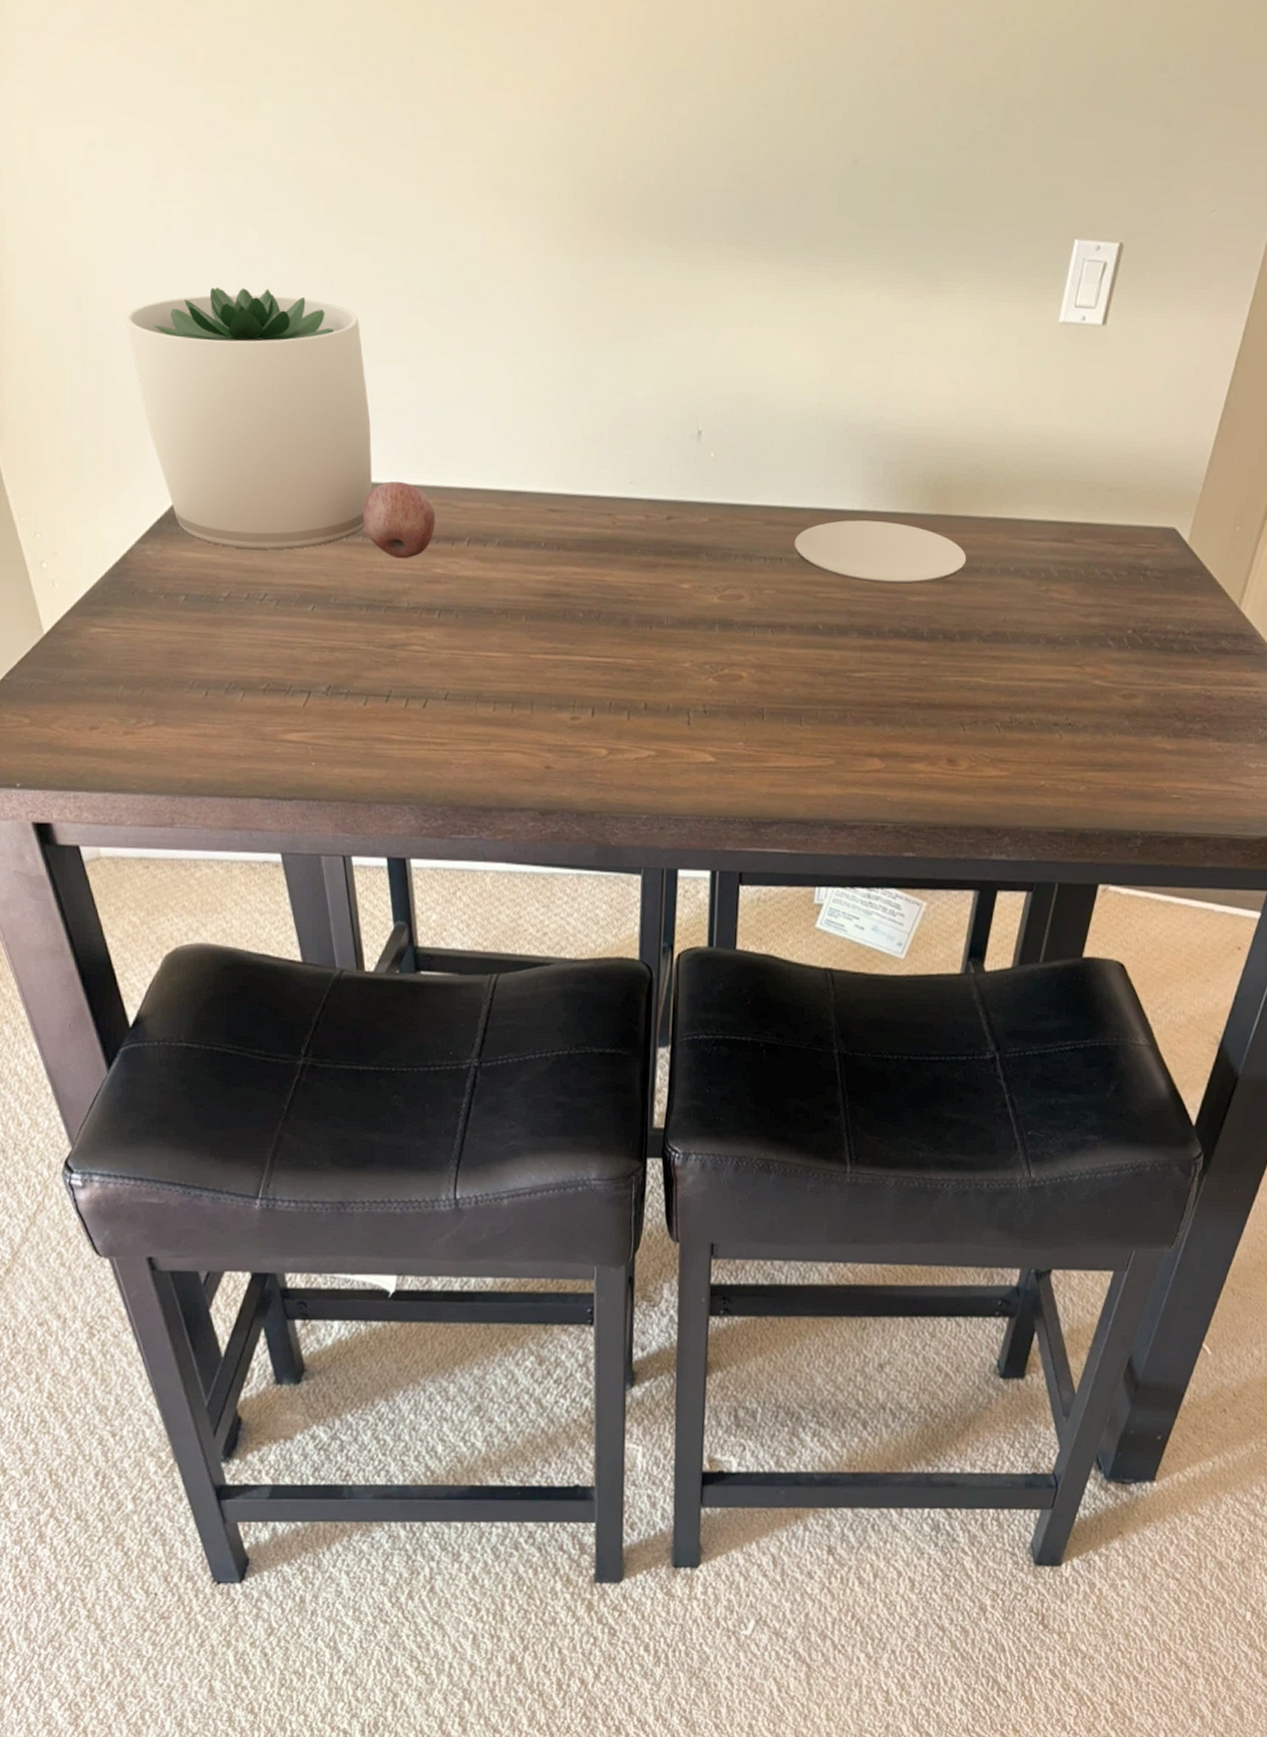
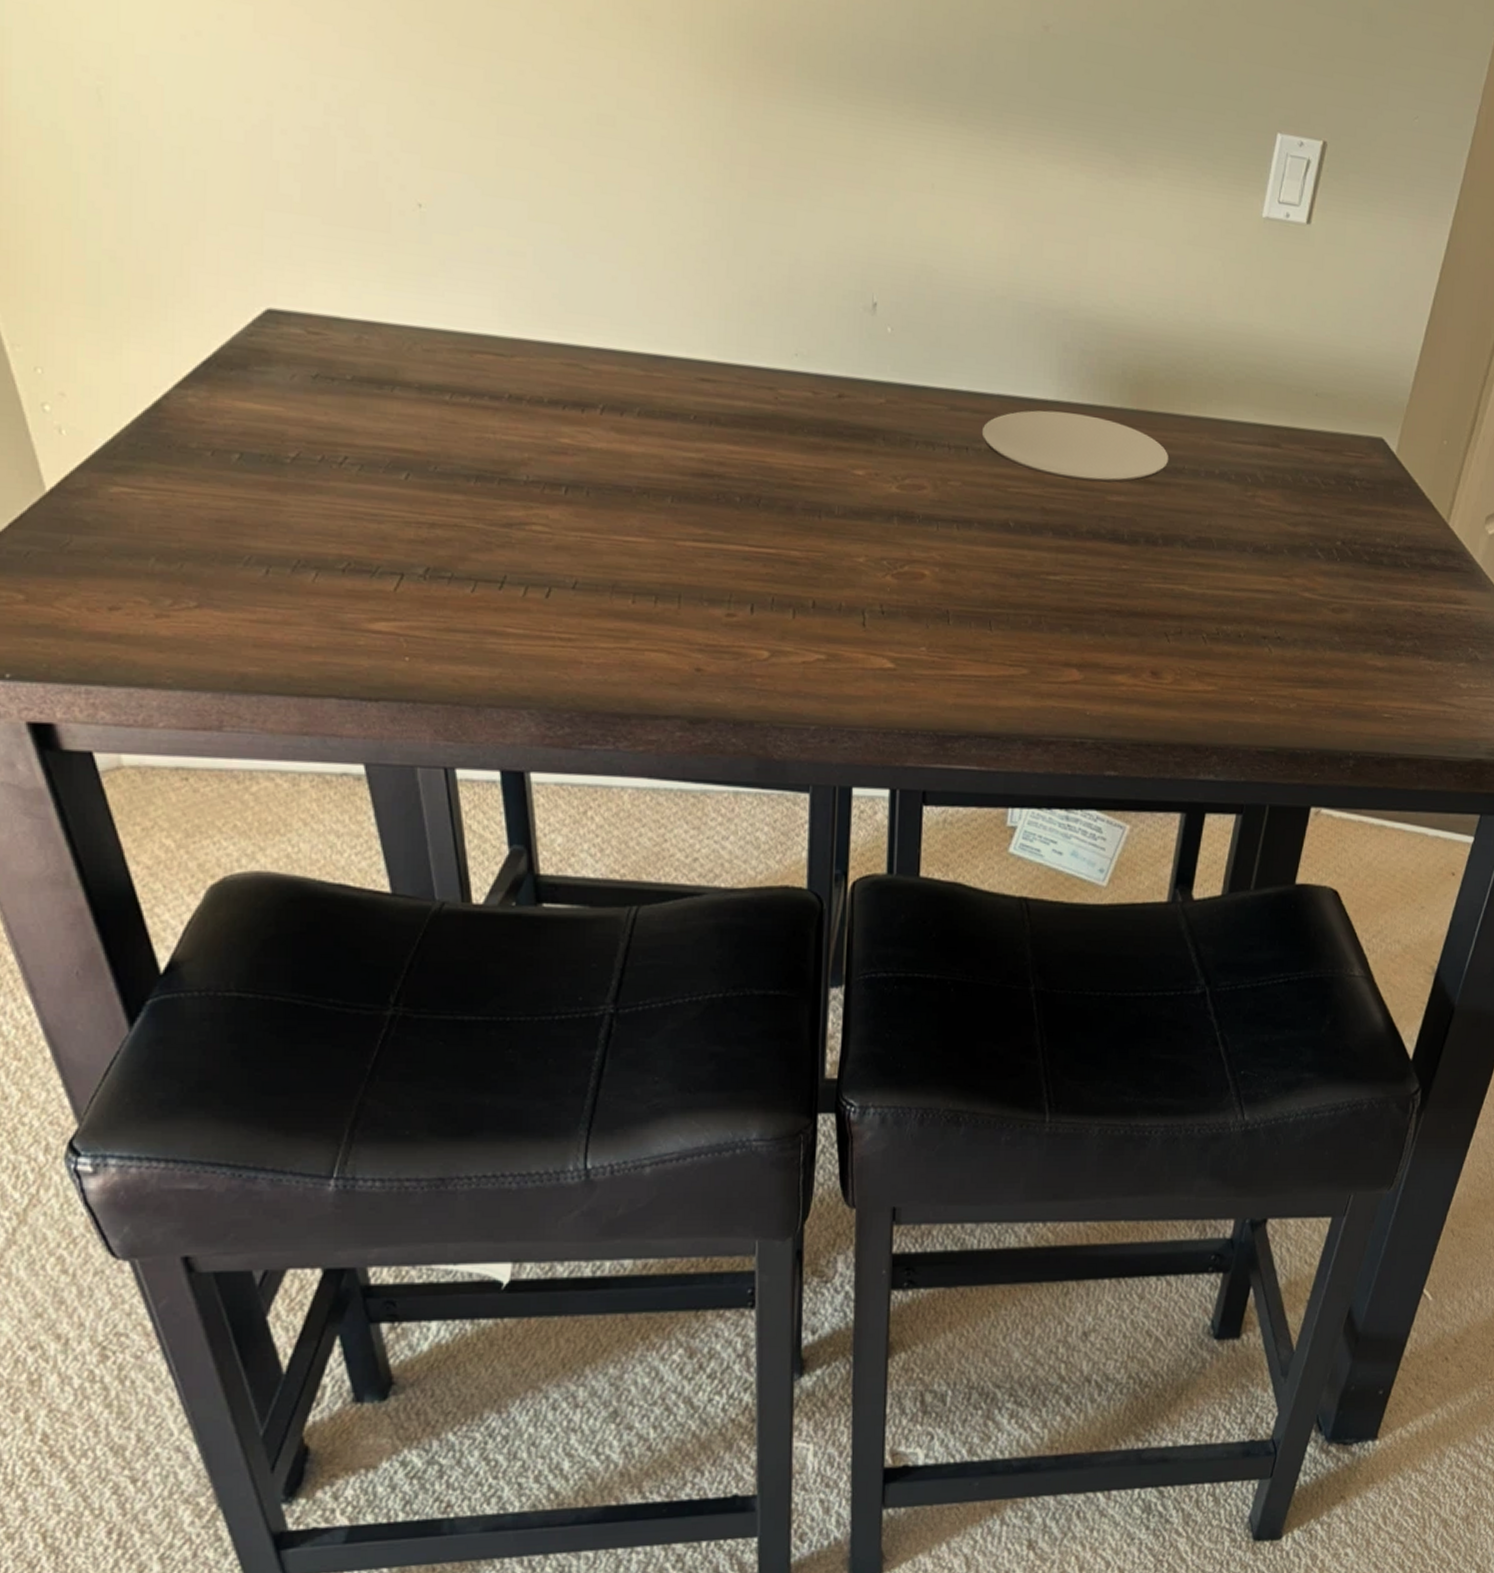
planter: present [125,287,372,550] -> none [161,92,483,406]
fruit: present [363,481,435,559] -> none [471,334,561,425]

